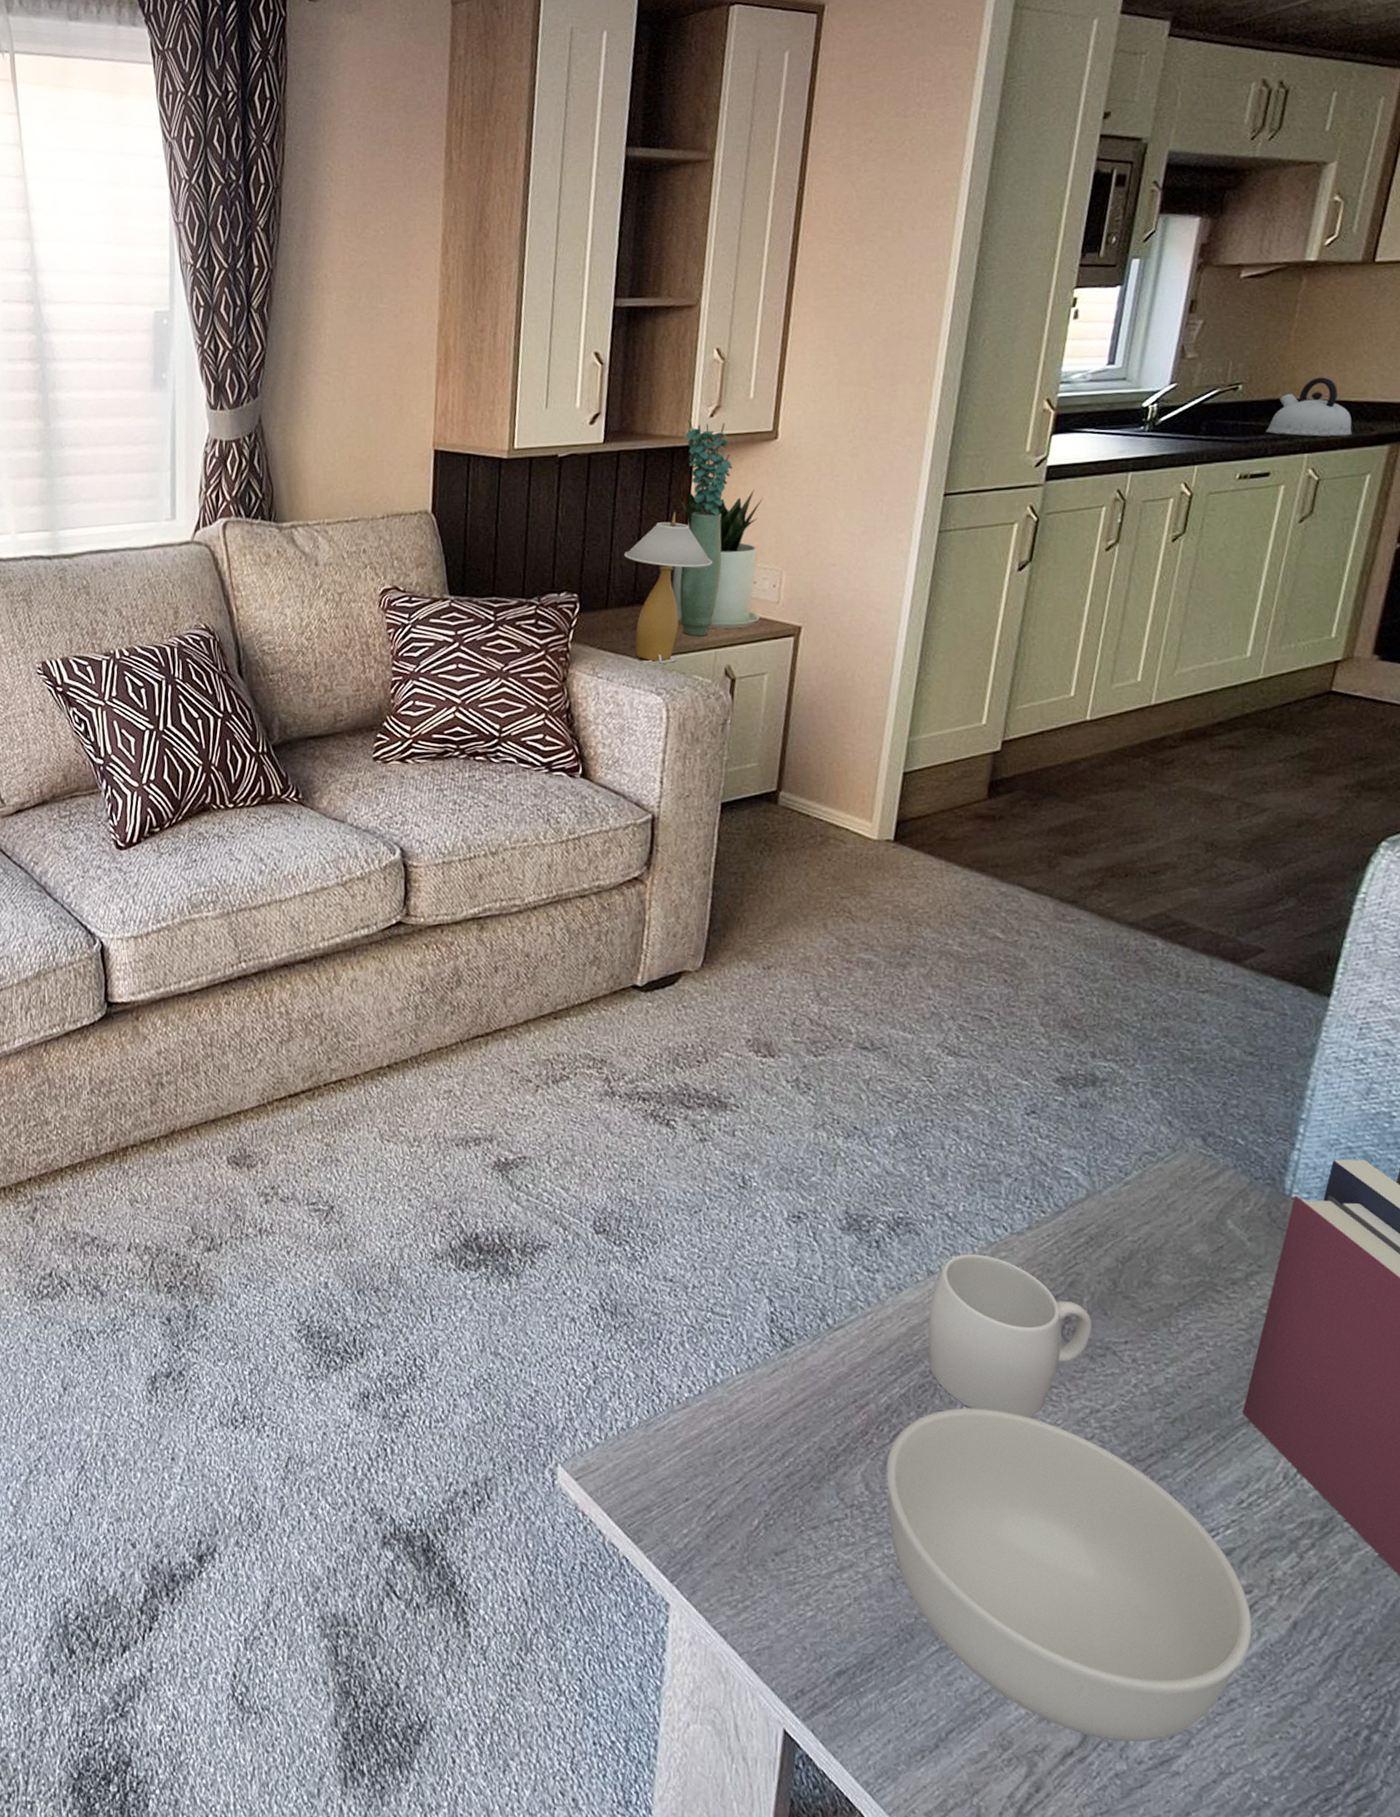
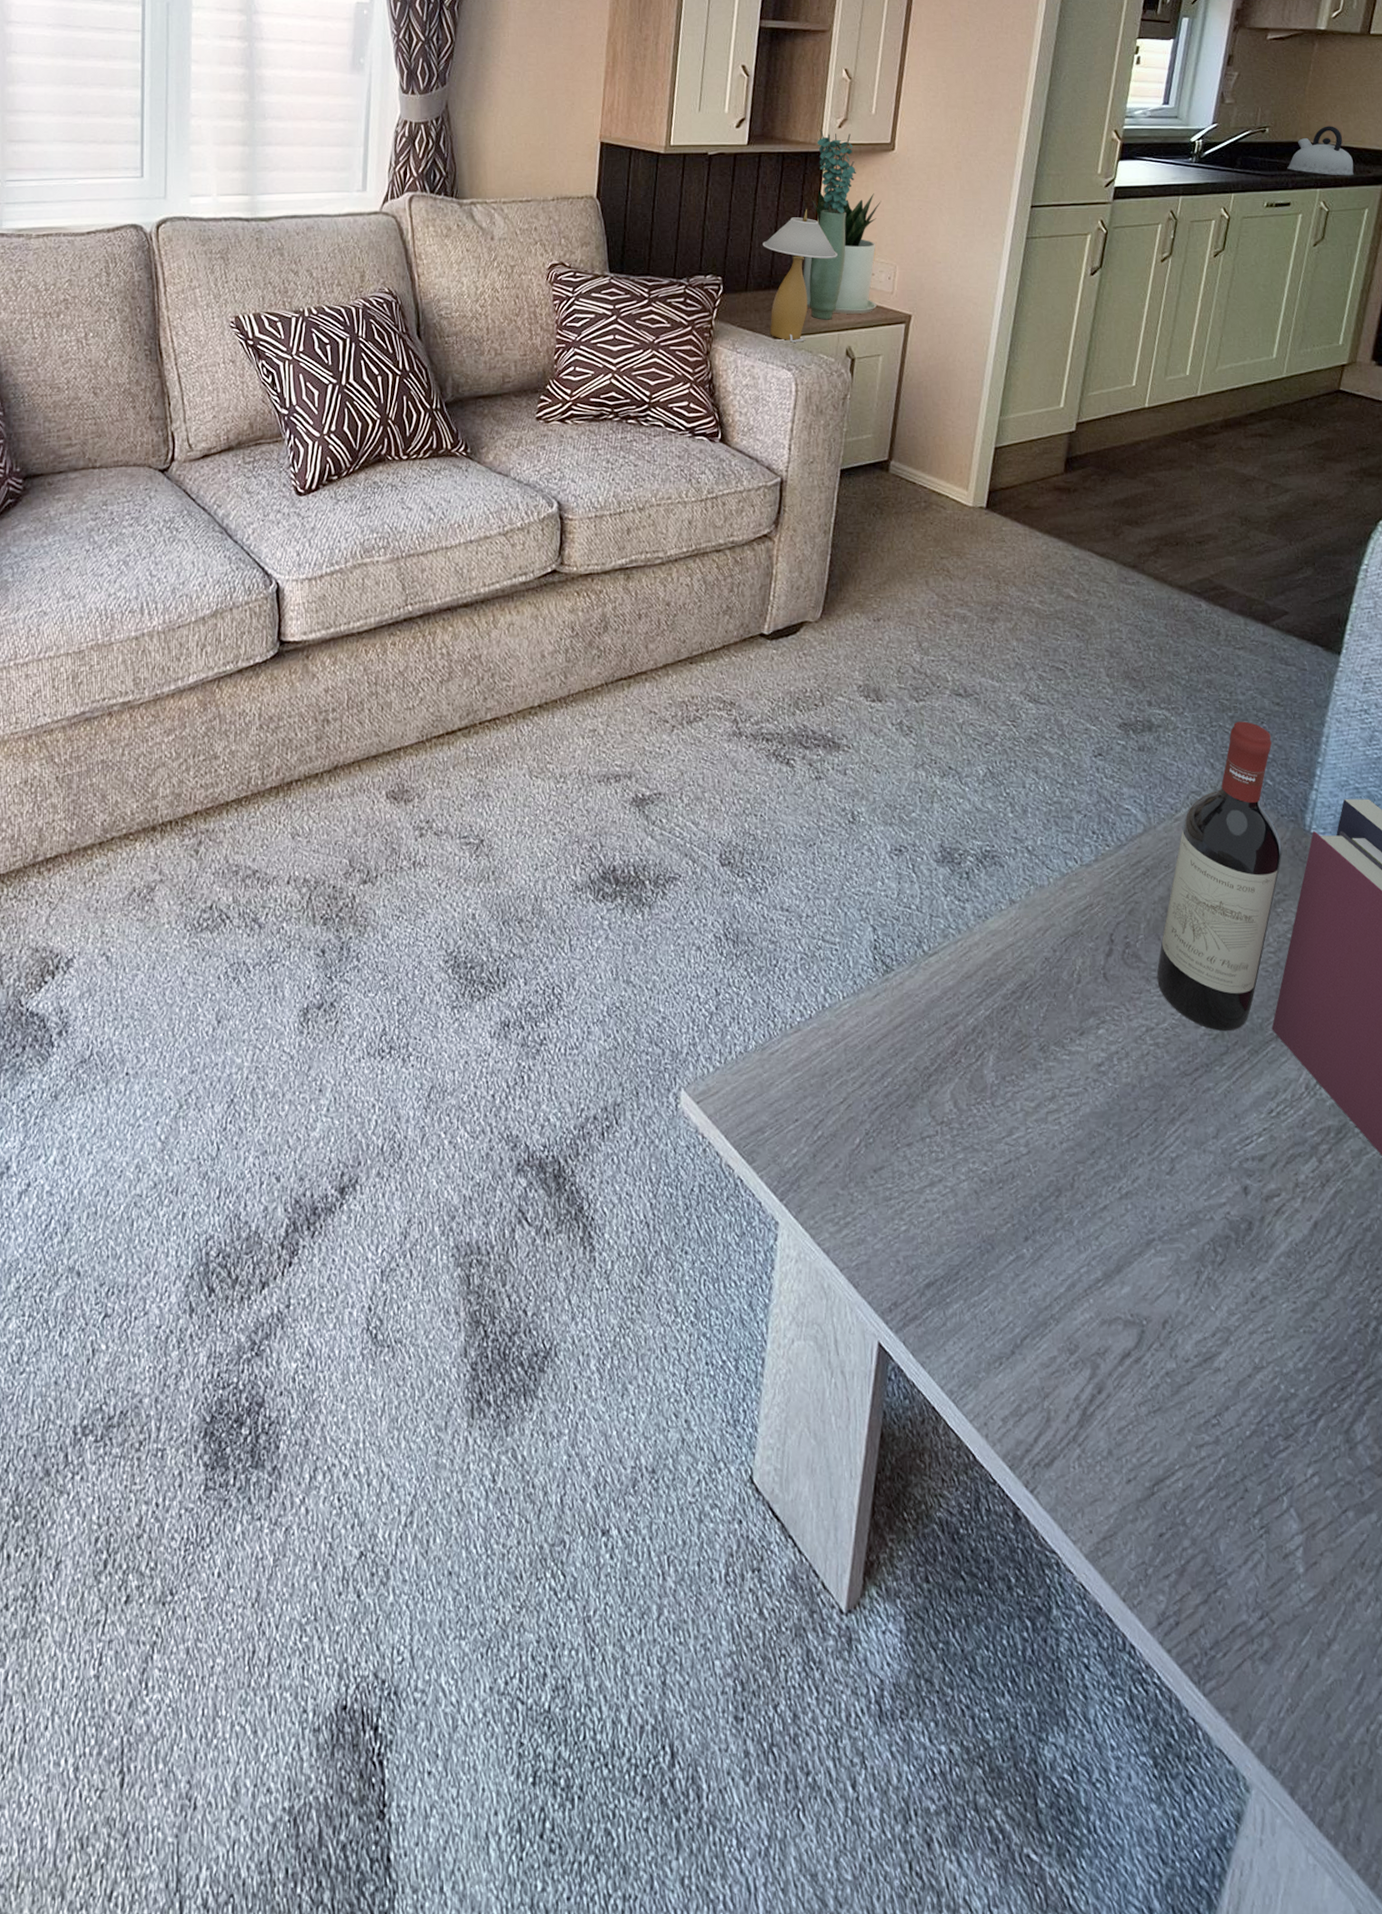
bowl: present [886,1408,1253,1741] -> none [972,1028,1281,1341]
mug: present [927,1253,1093,1419] -> none [1009,883,1149,1037]
wine bottle: none [1102,1073,1256,1415] -> present [1156,721,1283,1032]

